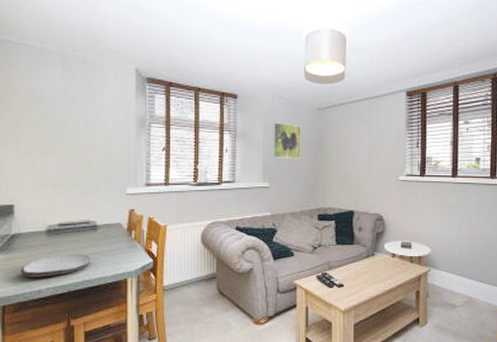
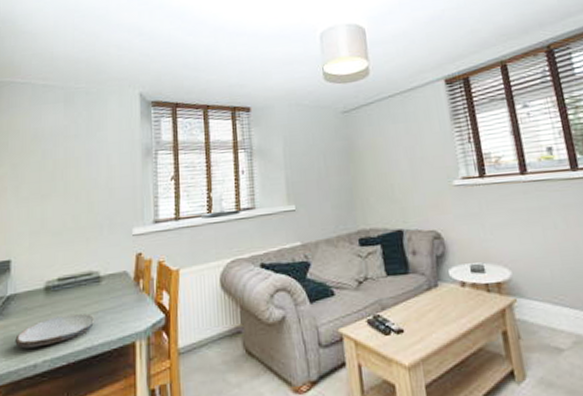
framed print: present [273,122,301,158] -> none [293,132,330,175]

